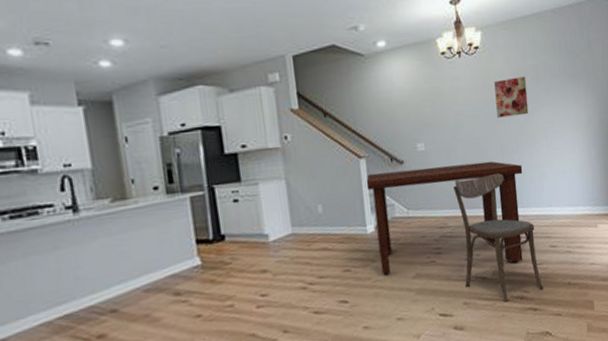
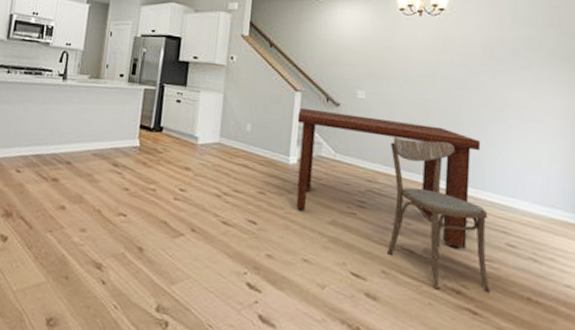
wall art: present [494,76,529,118] -> none [456,45,500,88]

